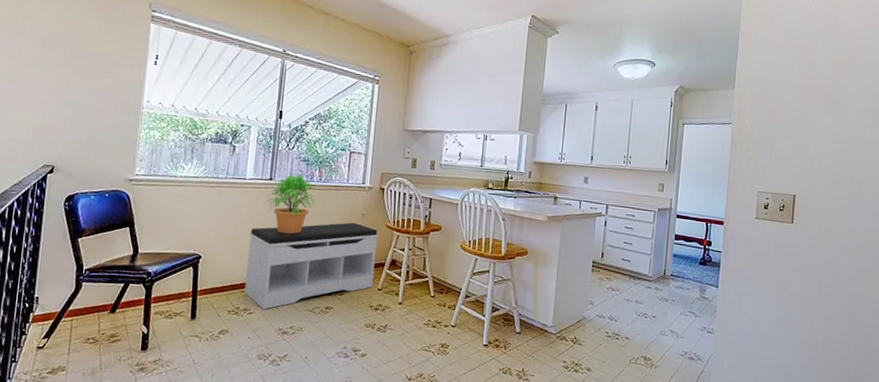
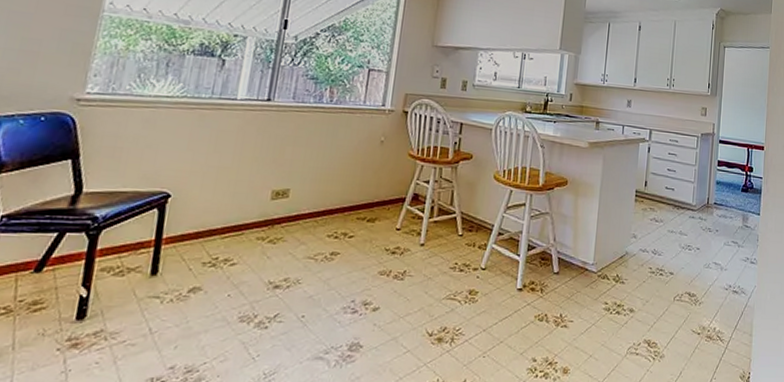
bench: present [245,222,378,310] -> none [227,151,399,259]
potted plant: present [267,173,316,234] -> none [262,93,325,165]

